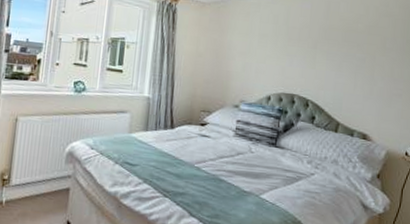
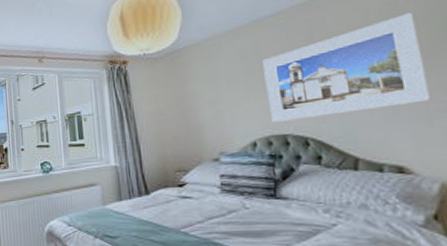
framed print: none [286,15,397,87] -> present [262,12,432,122]

